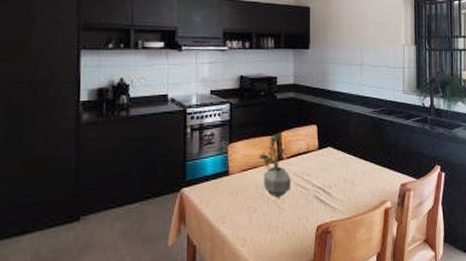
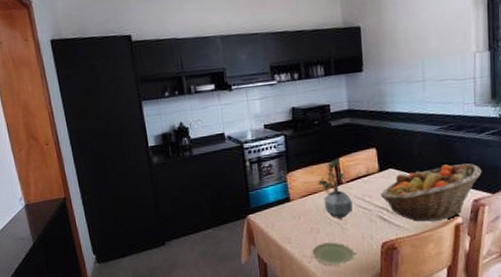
plate: none [245,223,289,251] -> present [311,242,355,266]
fruit basket: none [318,147,408,205] -> present [380,163,482,222]

